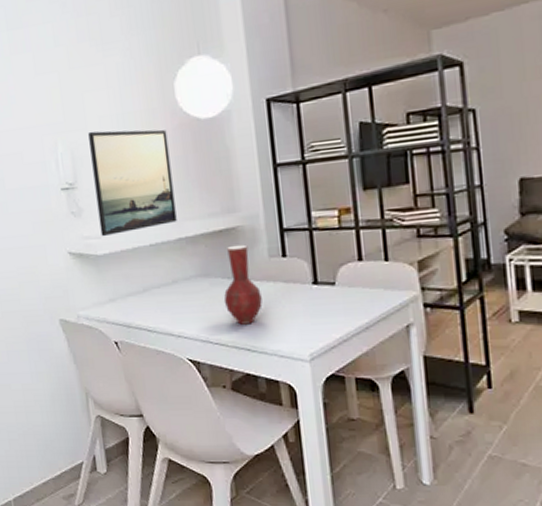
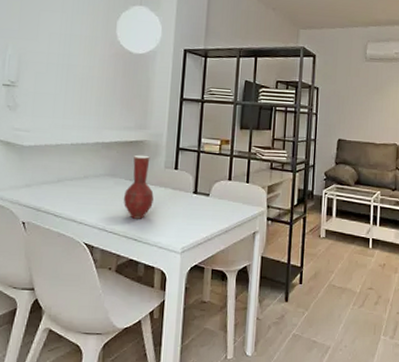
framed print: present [88,129,177,237] -> none [30,43,104,131]

